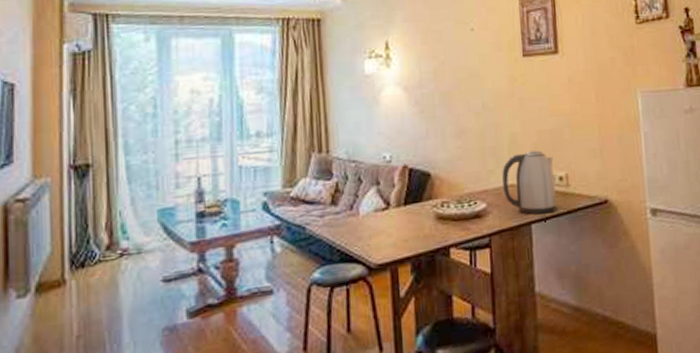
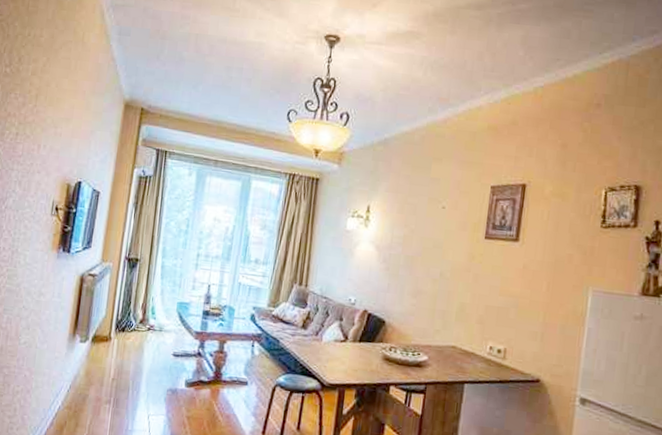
kettle: present [502,150,557,215] -> none [445,321,496,379]

